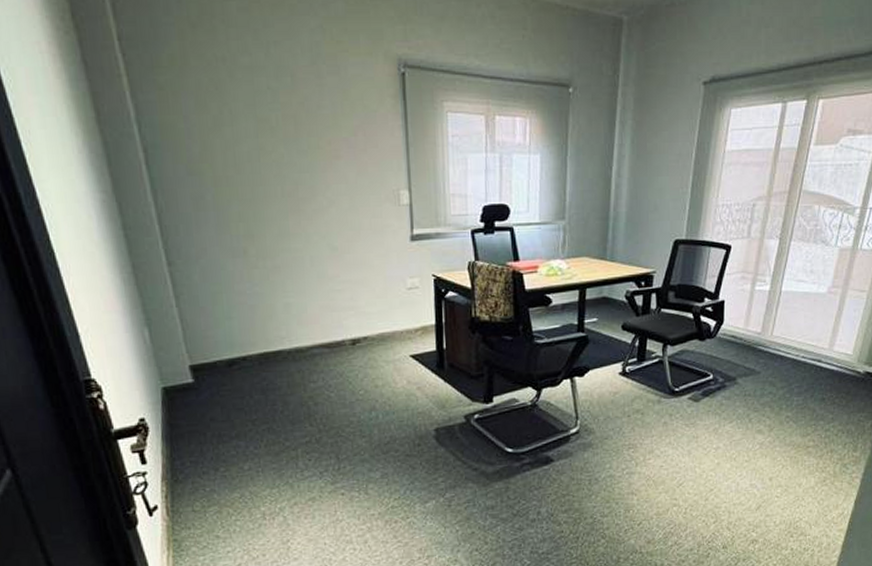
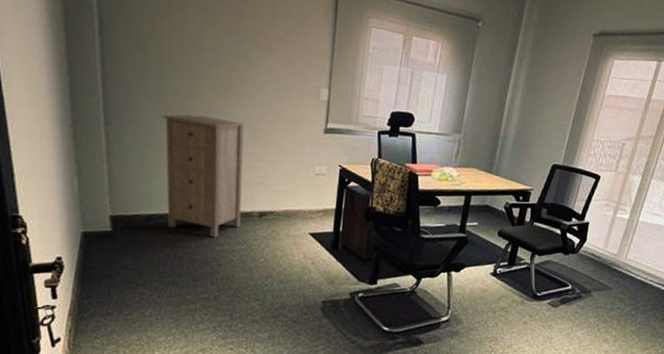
storage cabinet: none [229,240,333,375] -> present [163,114,245,238]

